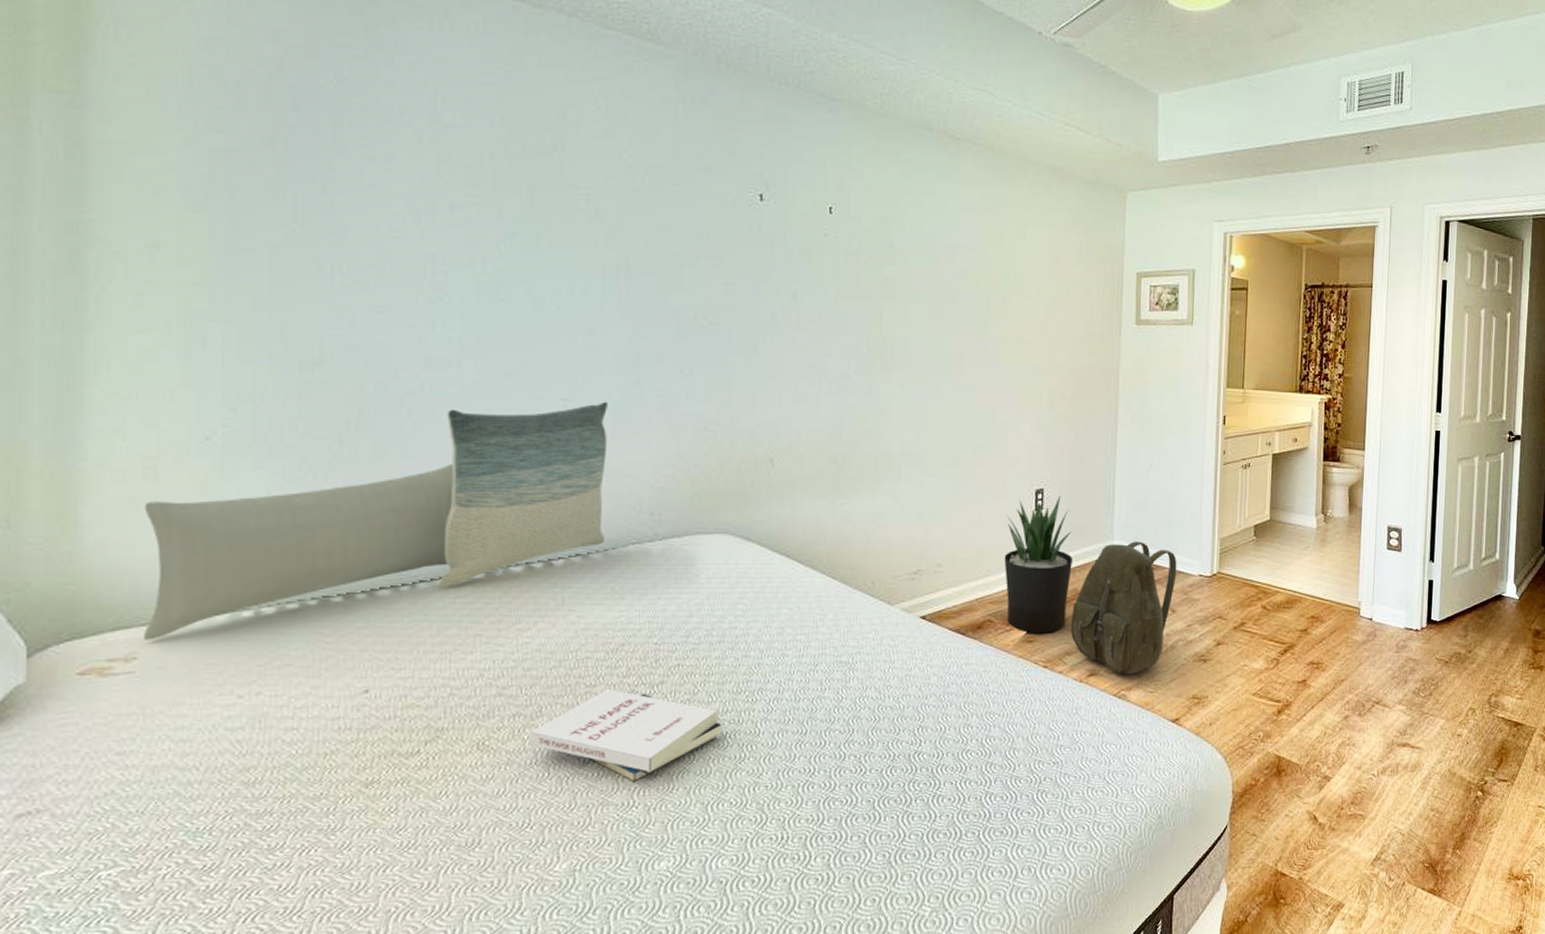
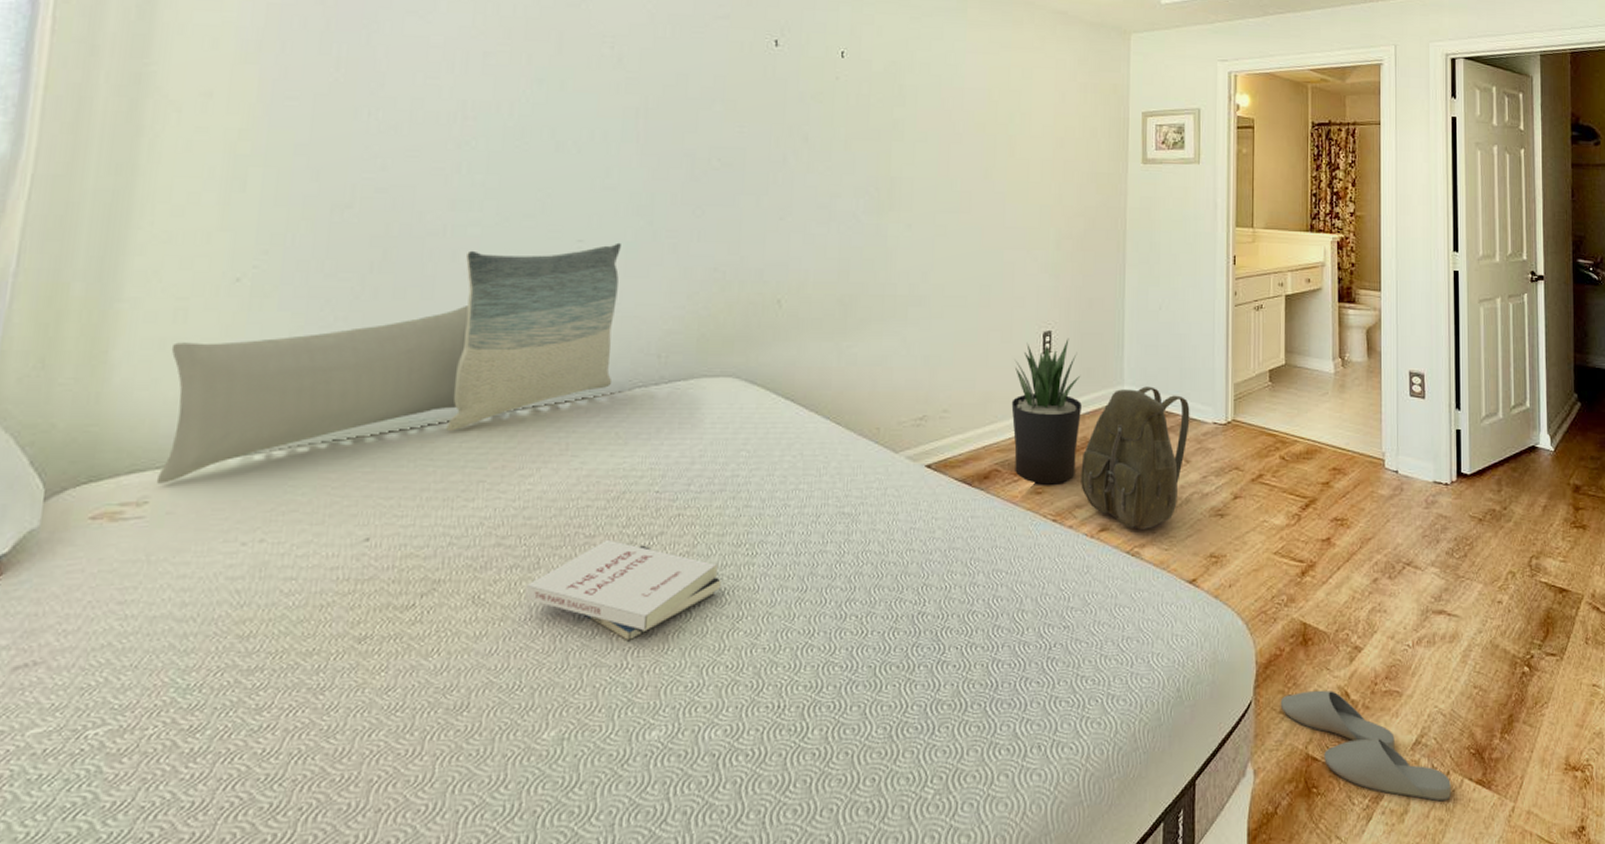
slippers: none [1253,814,1405,908] -> present [1280,690,1451,802]

